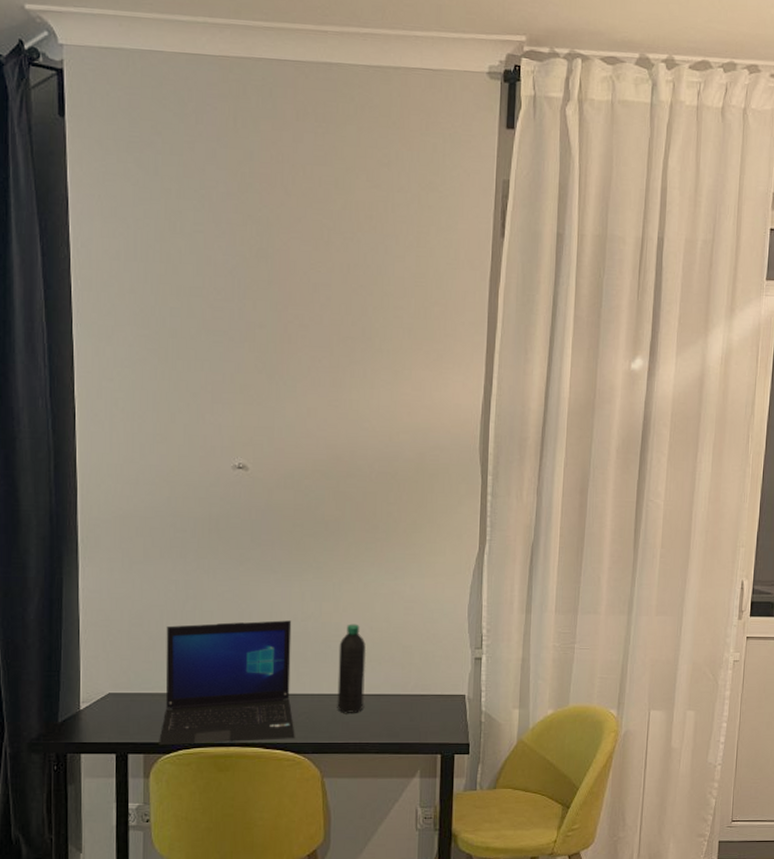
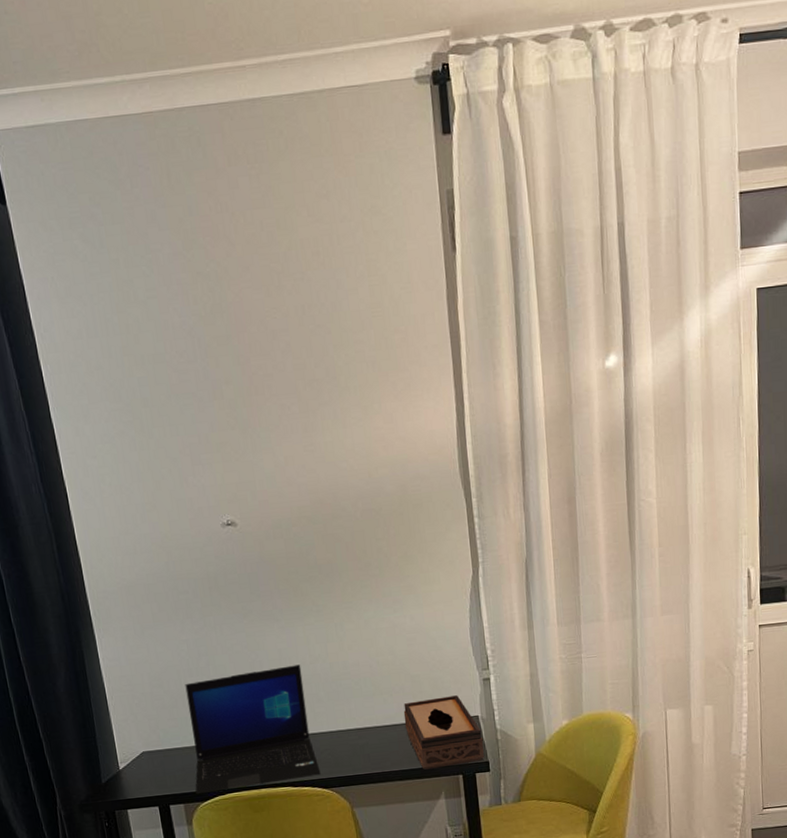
water bottle: present [337,624,366,714] -> none [349,660,382,747]
tissue box: none [389,671,467,745] -> present [403,695,485,770]

